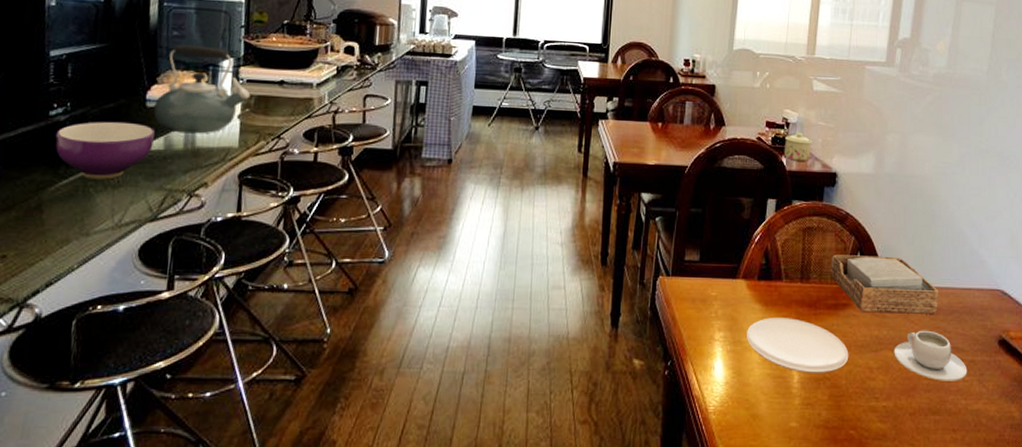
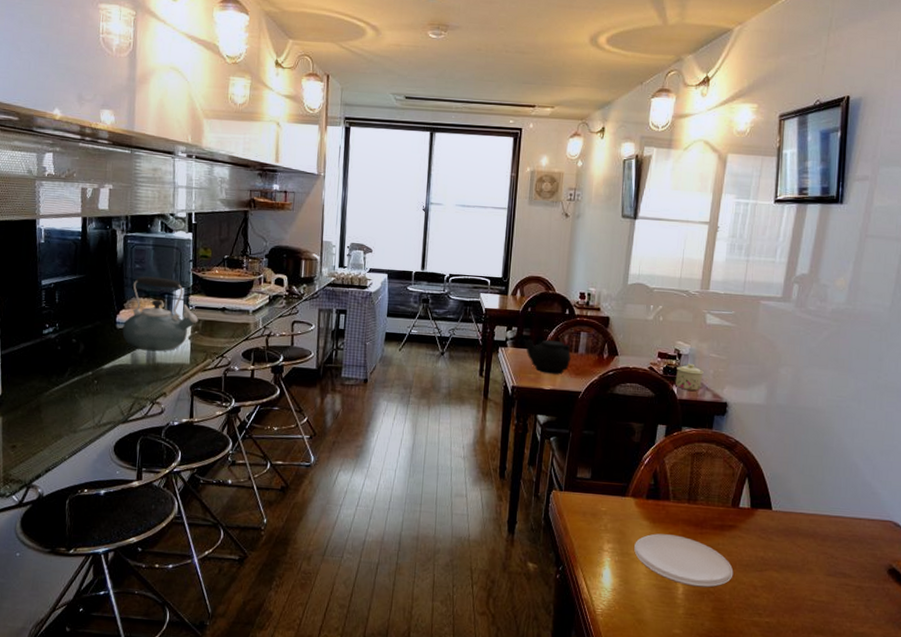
bowl: present [55,121,155,180] -> none [48,339,124,387]
teapot: none [626,110,676,148] -> present [524,339,571,374]
napkin holder: present [830,254,939,314] -> none [717,479,828,540]
teacup: present [894,330,968,381] -> none [779,554,854,605]

